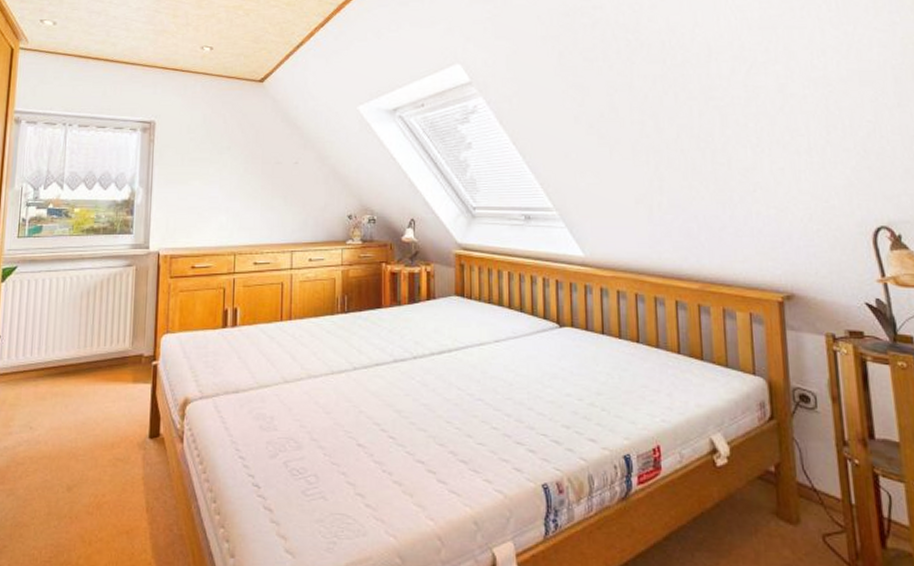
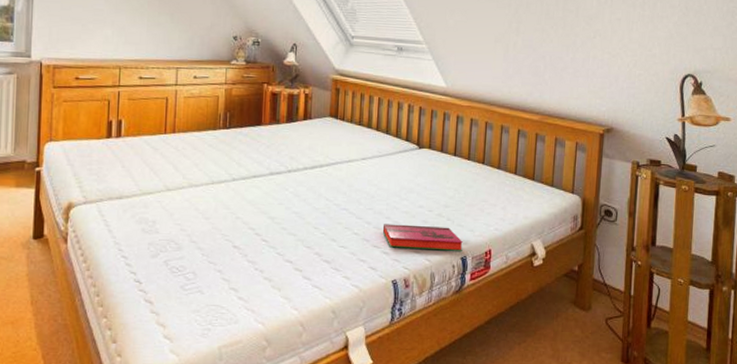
hardback book: none [526,416,624,448] -> present [383,224,463,251]

